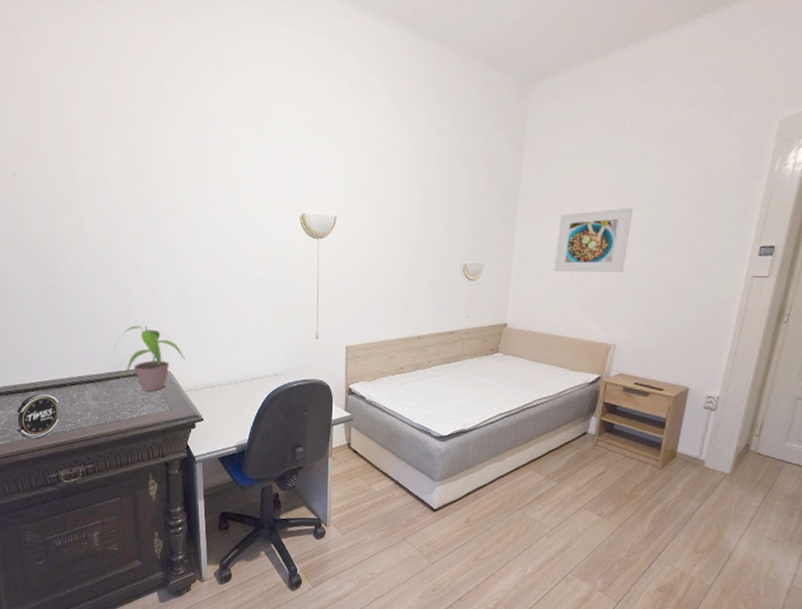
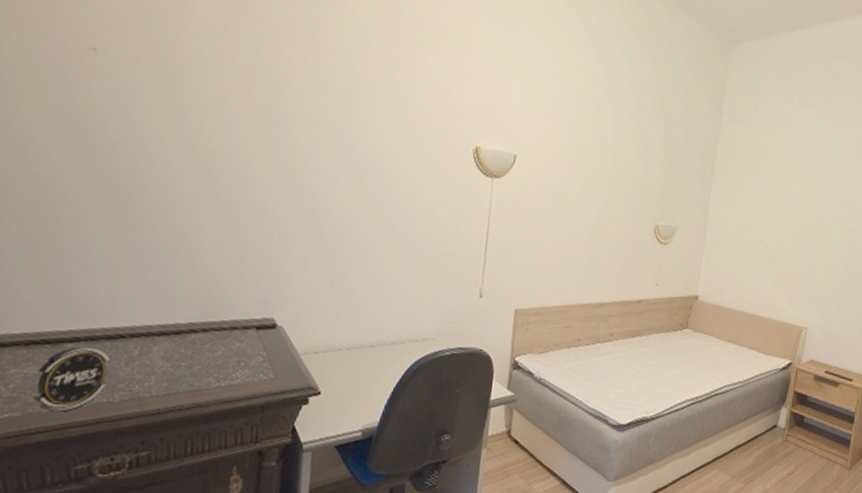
potted plant: present [113,325,186,391] -> none [204,262,306,352]
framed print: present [554,208,634,272] -> none [748,182,828,250]

